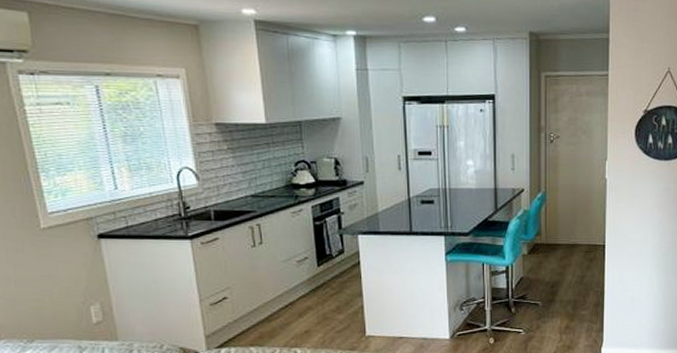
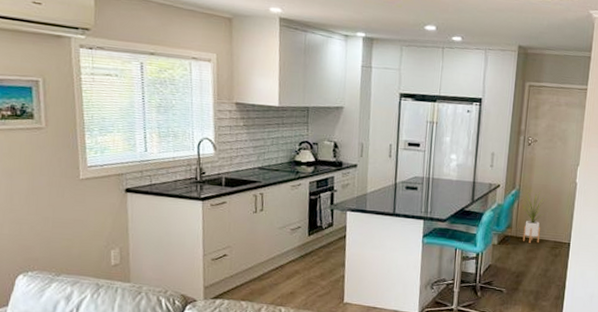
house plant: none [550,191,577,249] -> present [522,191,547,243]

